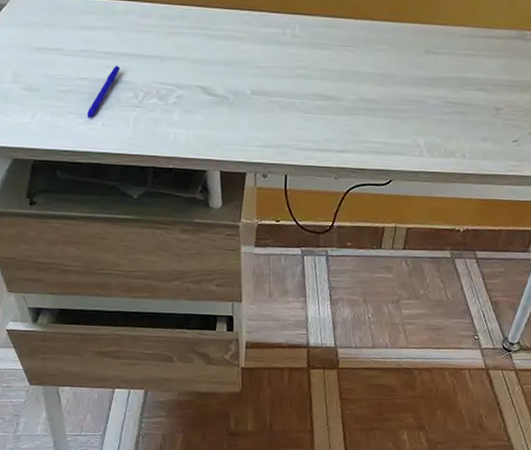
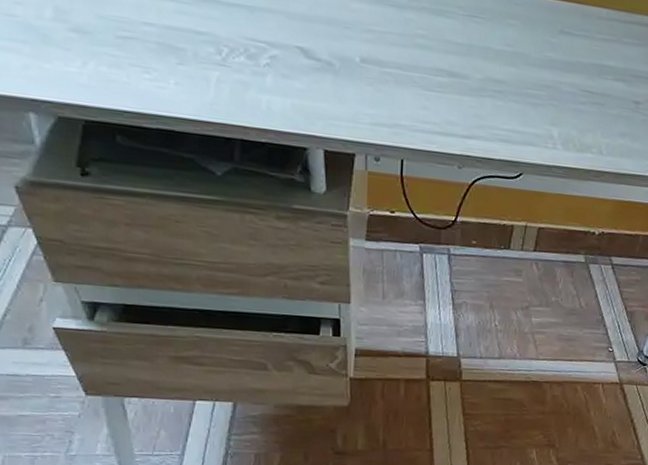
pen: present [87,65,120,119] -> none [156,11,198,75]

